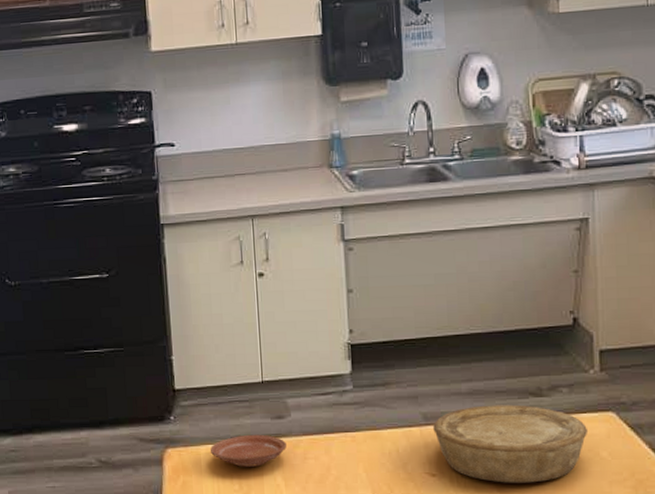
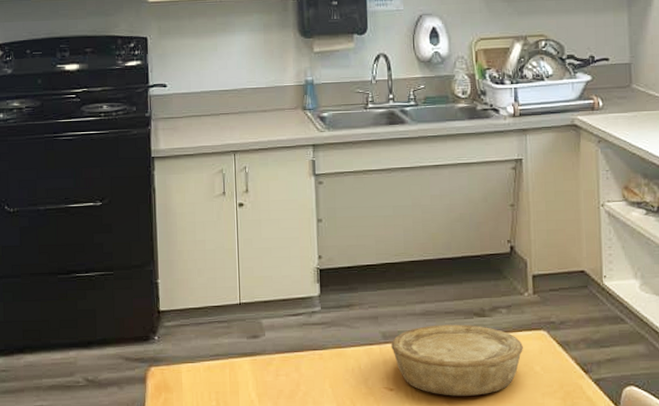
plate: present [211,434,287,467] -> none [191,353,260,384]

